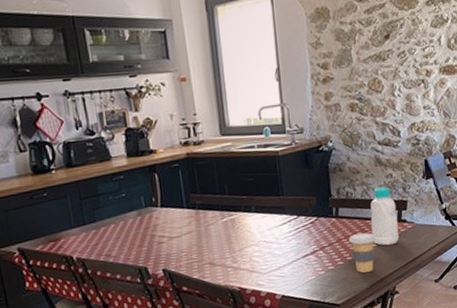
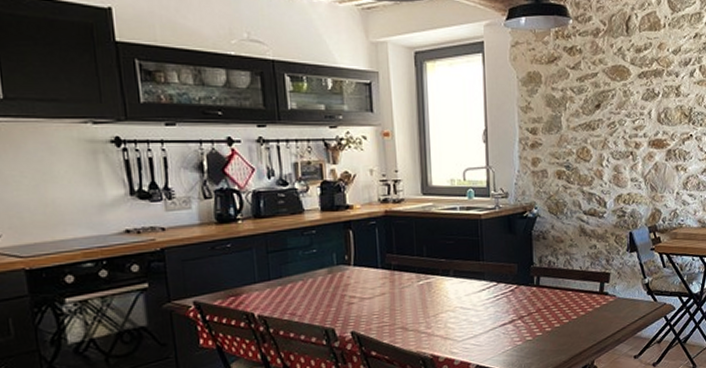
coffee cup: present [349,233,376,273] -> none [549,304,576,345]
bottle: present [370,187,400,246] -> none [572,258,601,319]

